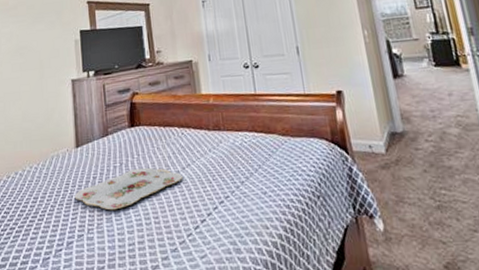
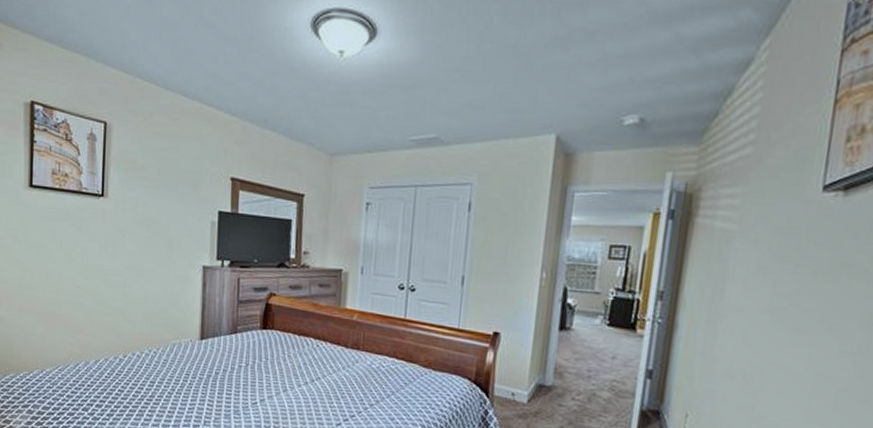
serving tray: present [74,167,183,211] -> none [193,371,310,408]

